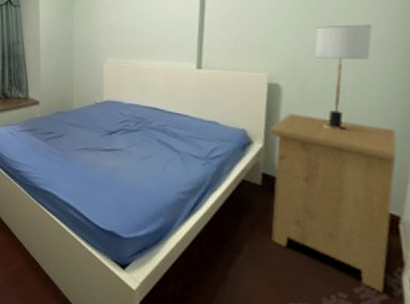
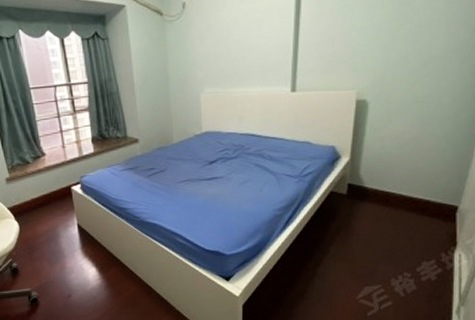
nightstand: present [269,113,397,293] -> none [353,126,463,268]
table lamp: present [314,24,372,131] -> none [400,34,452,139]

